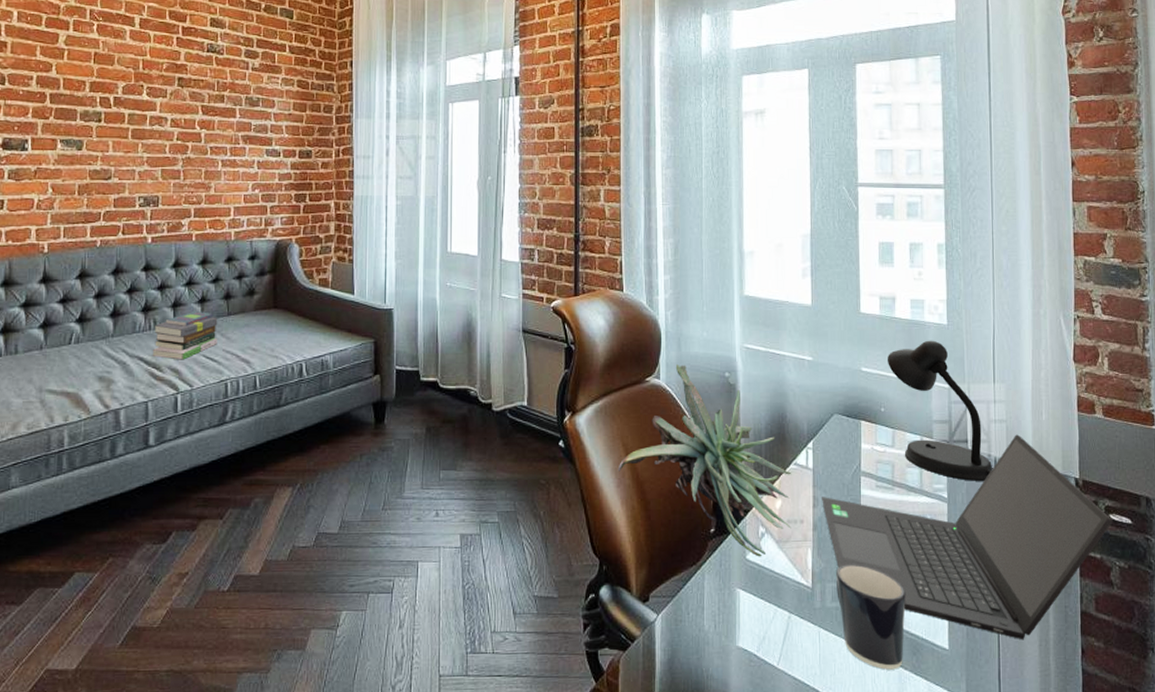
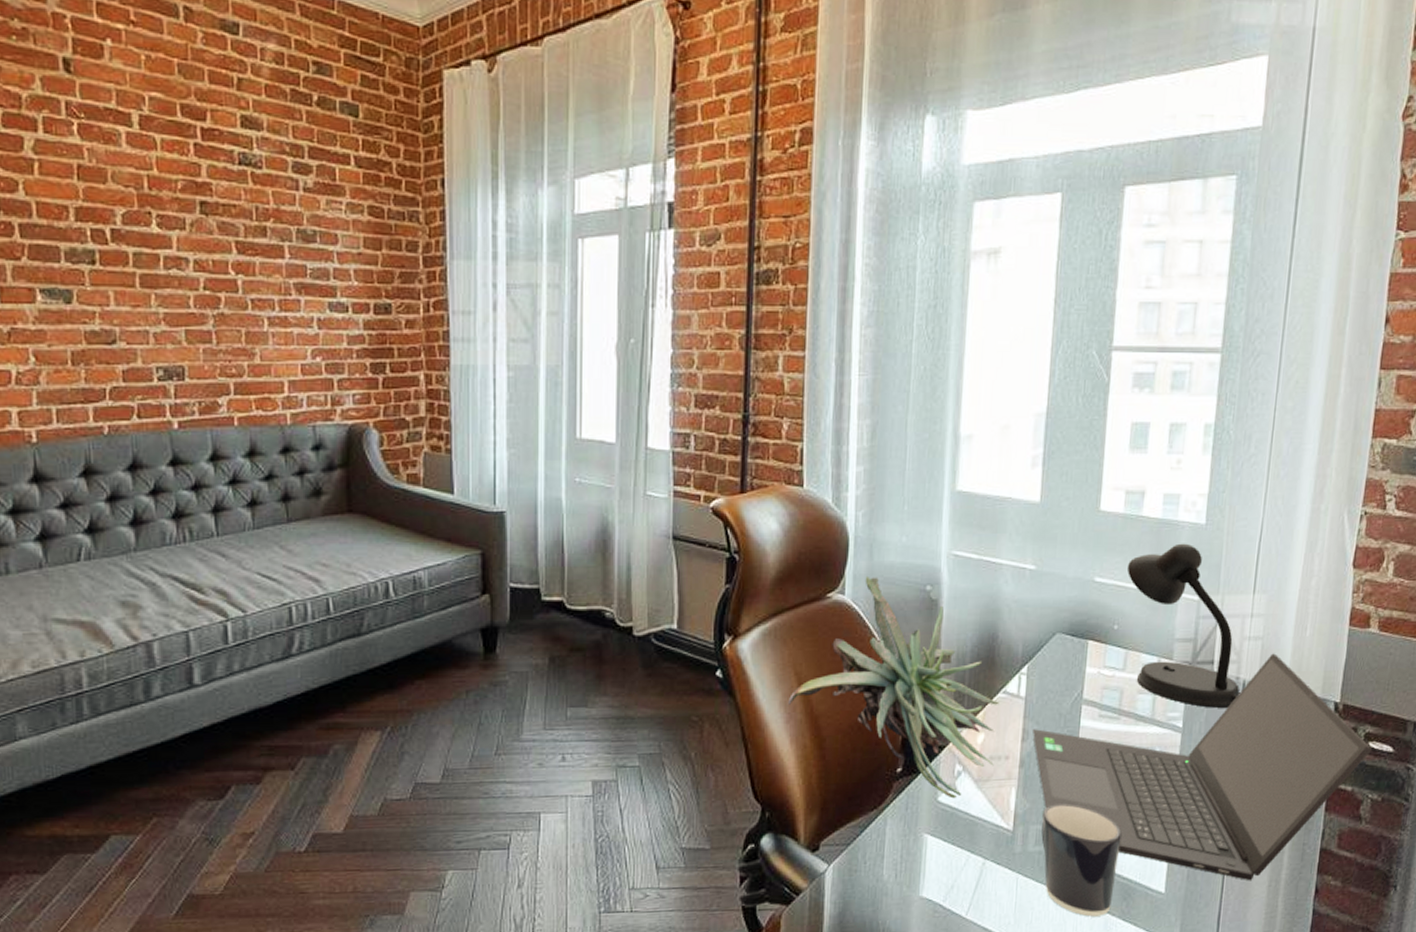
books: present [153,312,218,360] -> none [191,518,275,580]

